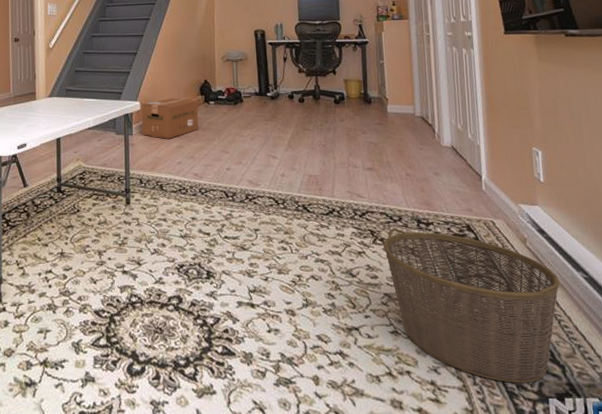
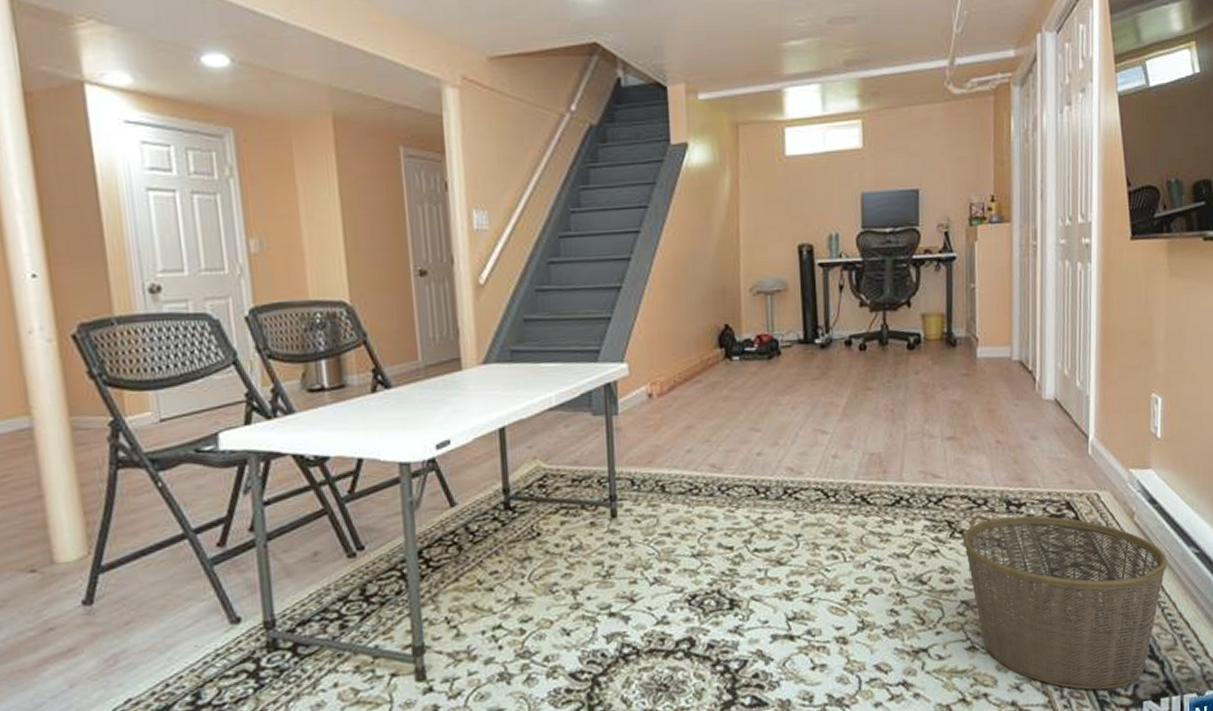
box: present [142,98,199,140] -> none [631,354,717,418]

